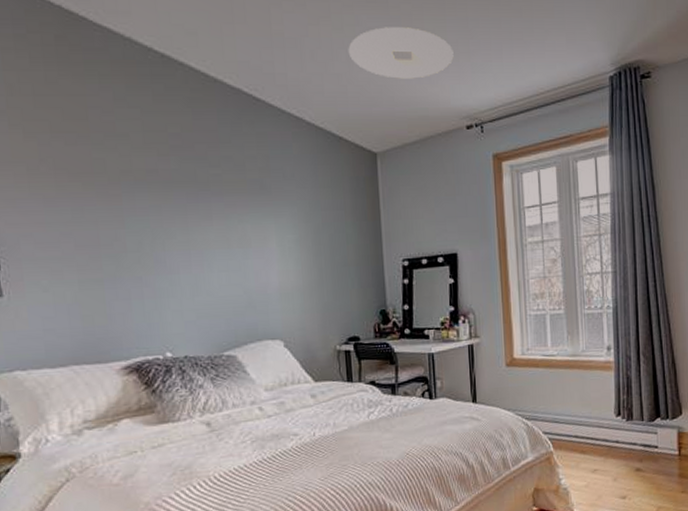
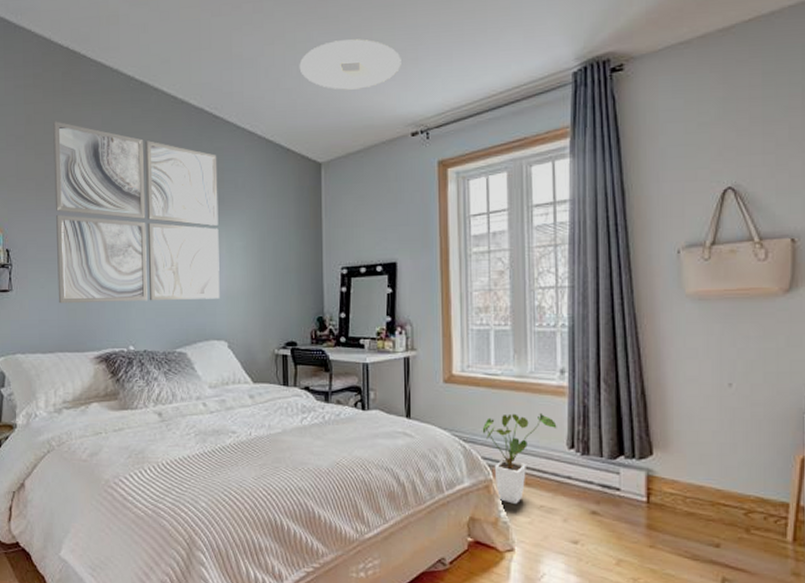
wall art: none [46,93,272,309] -> present [53,121,220,304]
house plant: none [542,386,606,471] -> present [482,412,557,504]

